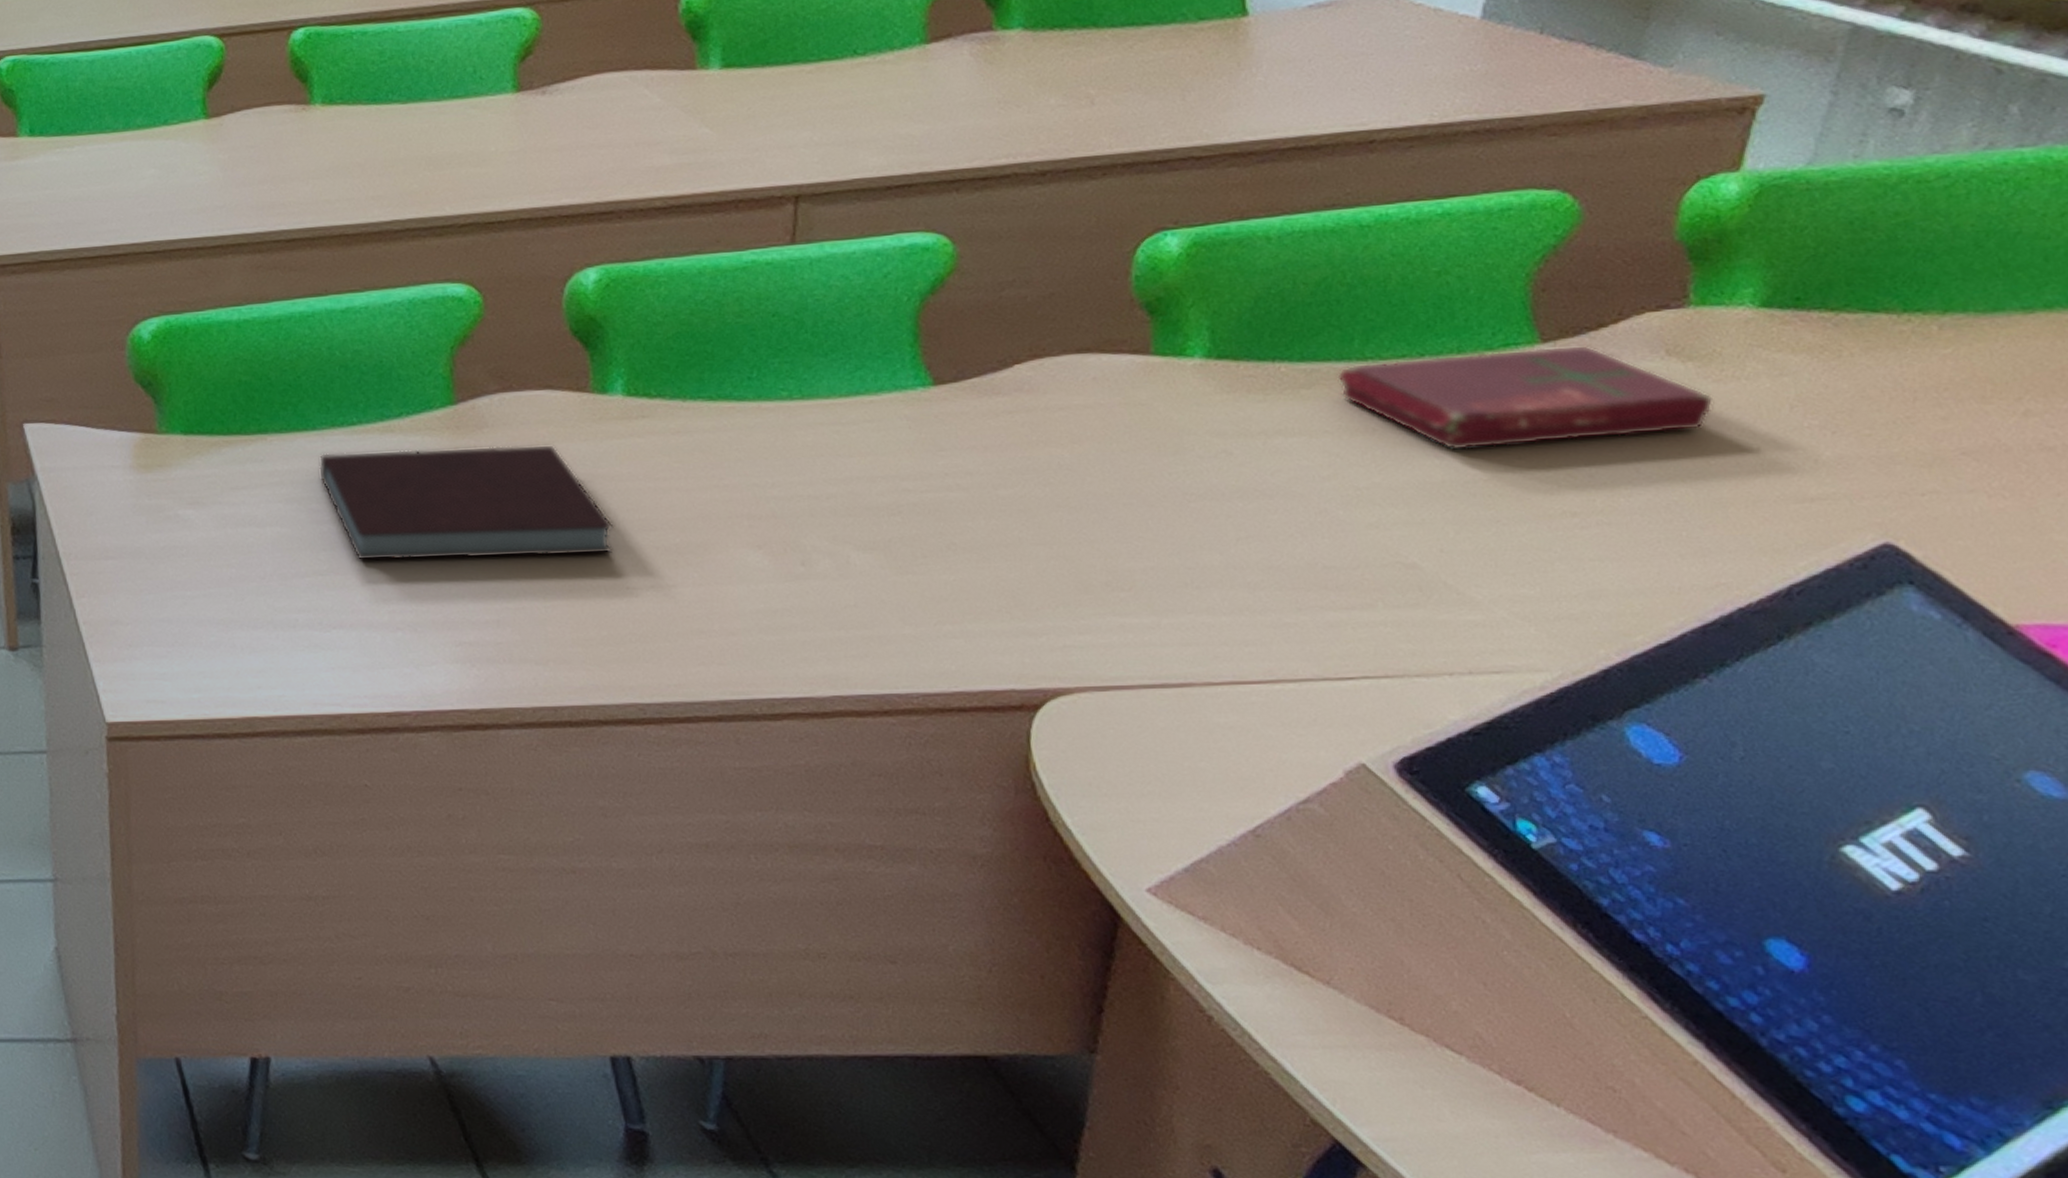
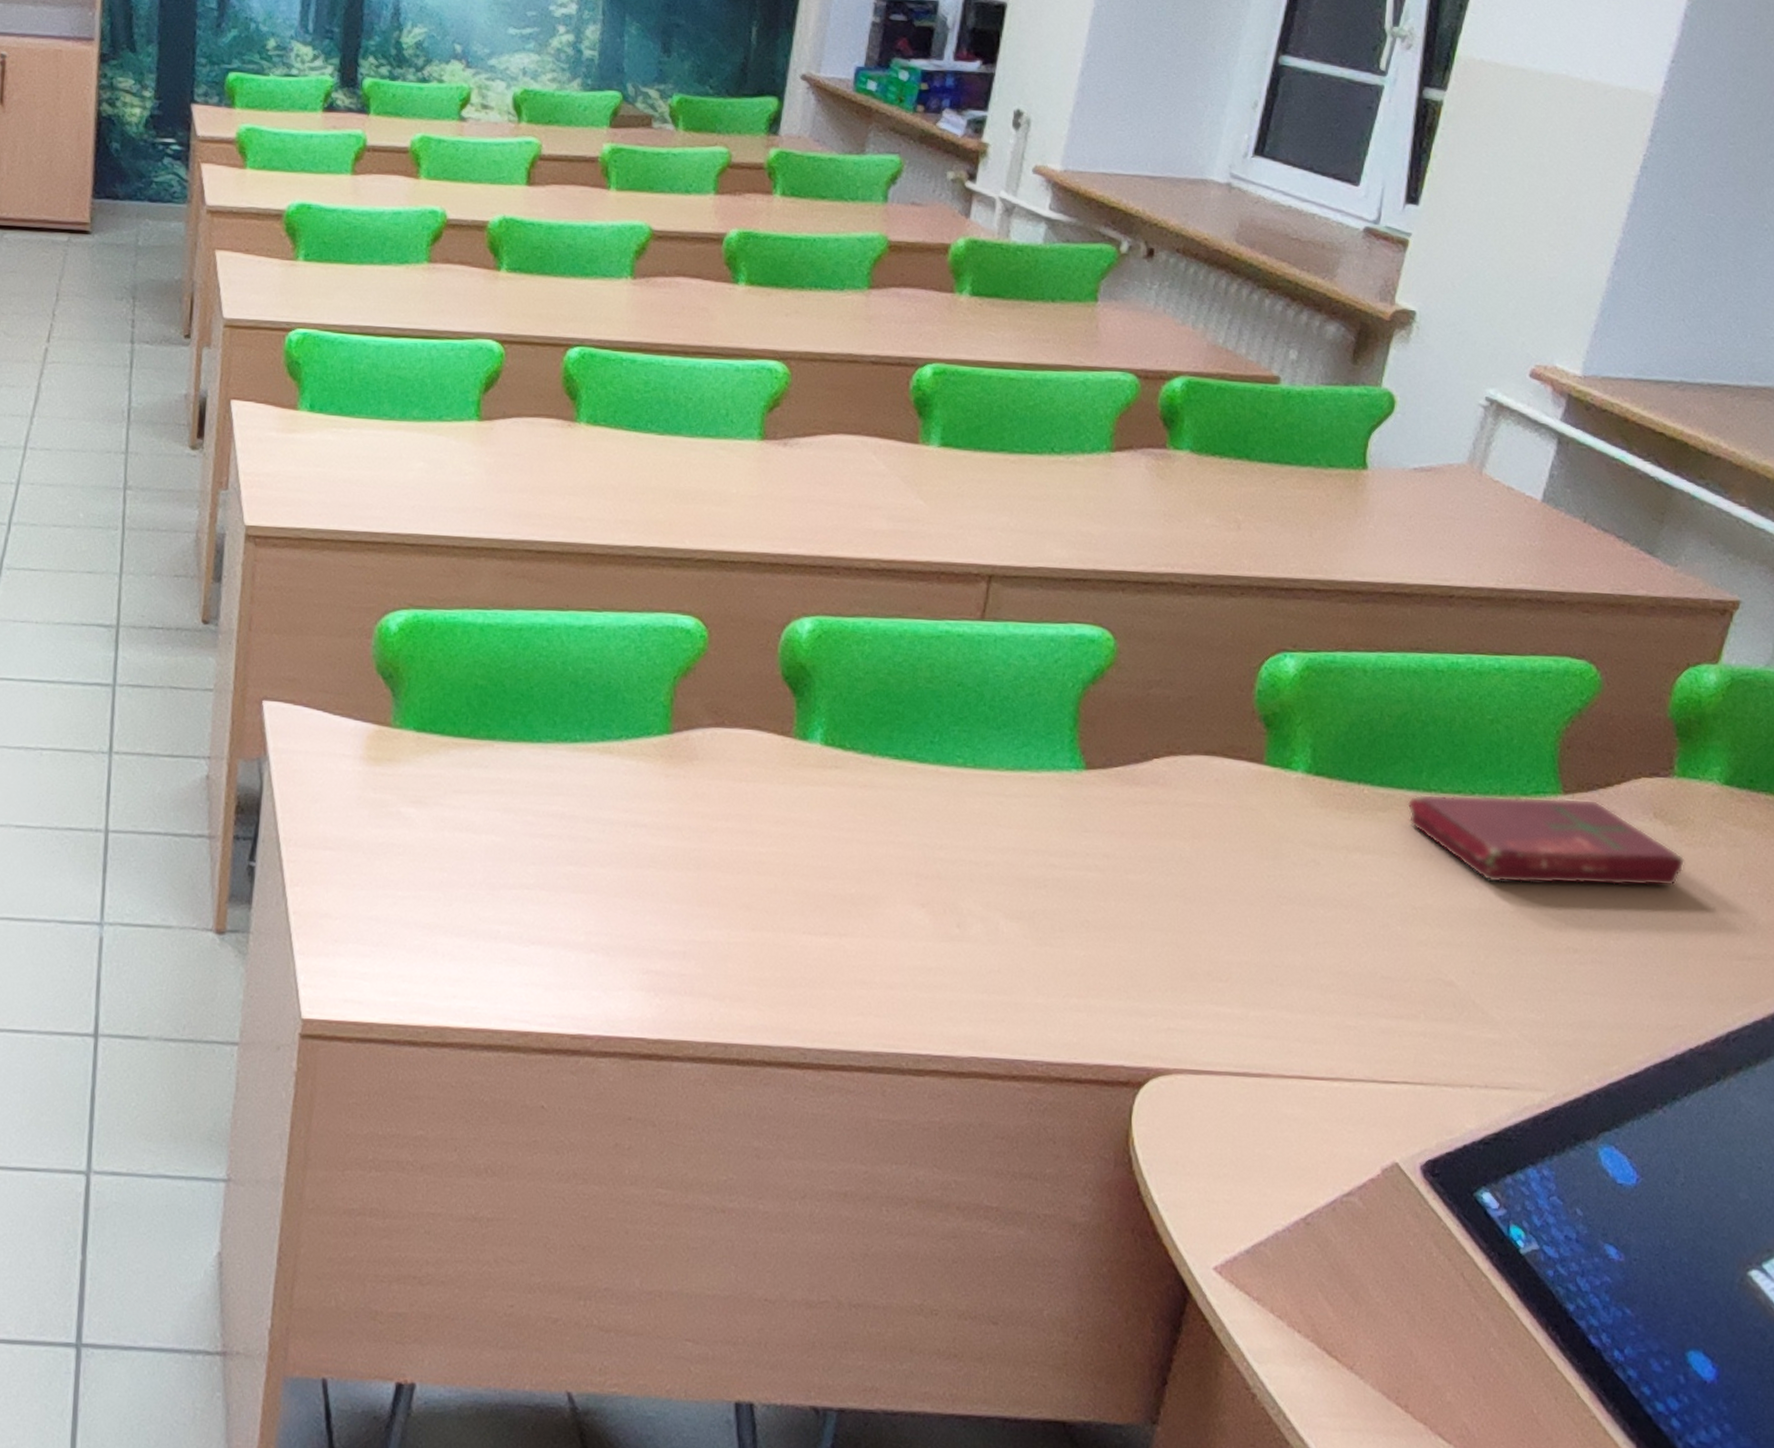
notebook: present [318,444,614,561] -> none [537,767,799,898]

